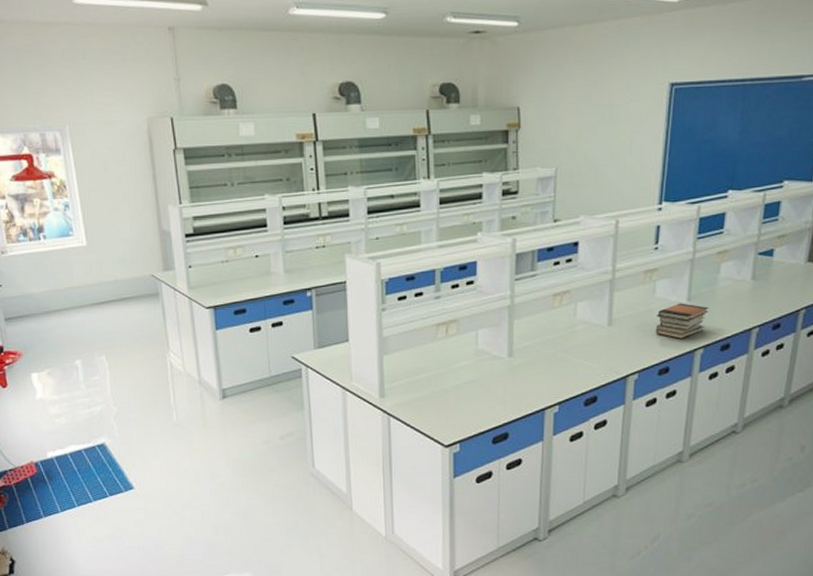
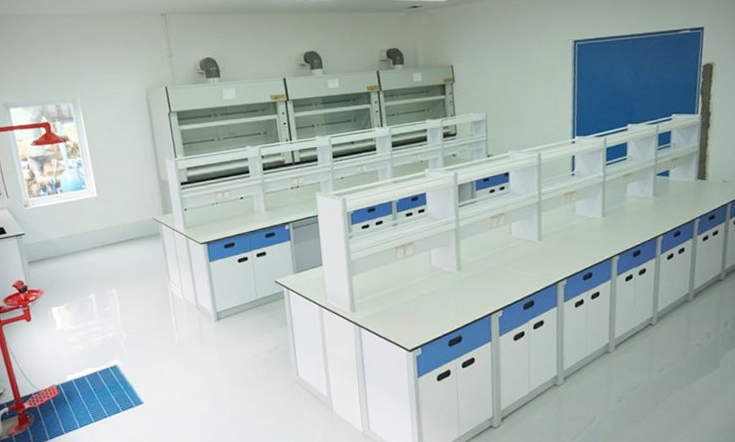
book stack: present [655,303,709,339] -> none [578,218,621,249]

